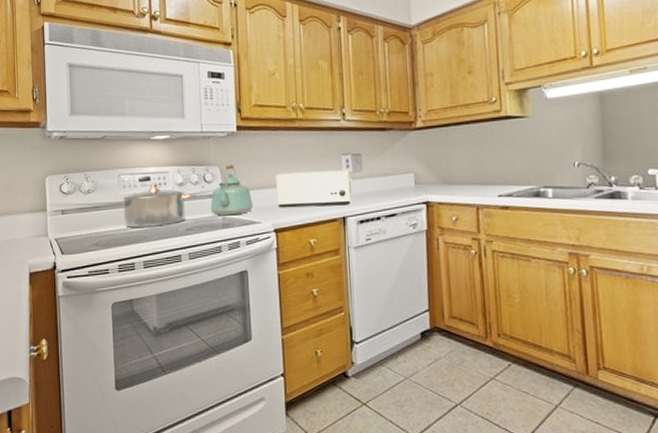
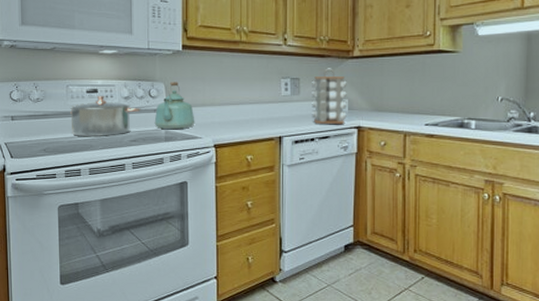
toaster: present [276,170,353,208] -> none [218,93,291,126]
spice rack: none [374,141,414,202] -> present [312,68,347,125]

